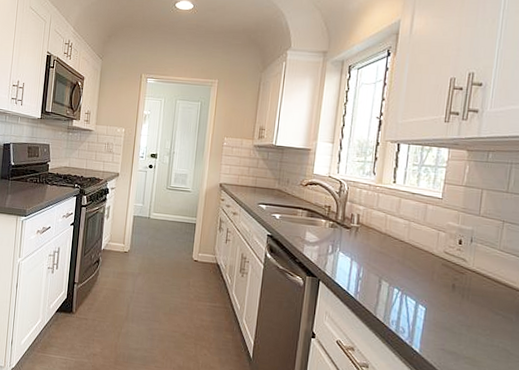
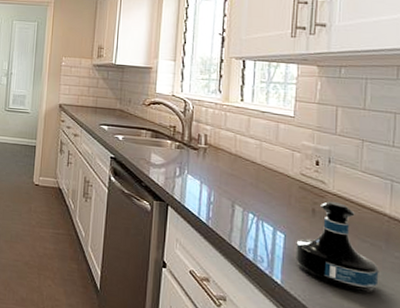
tequila bottle: none [433,277,508,360] -> present [294,201,379,293]

